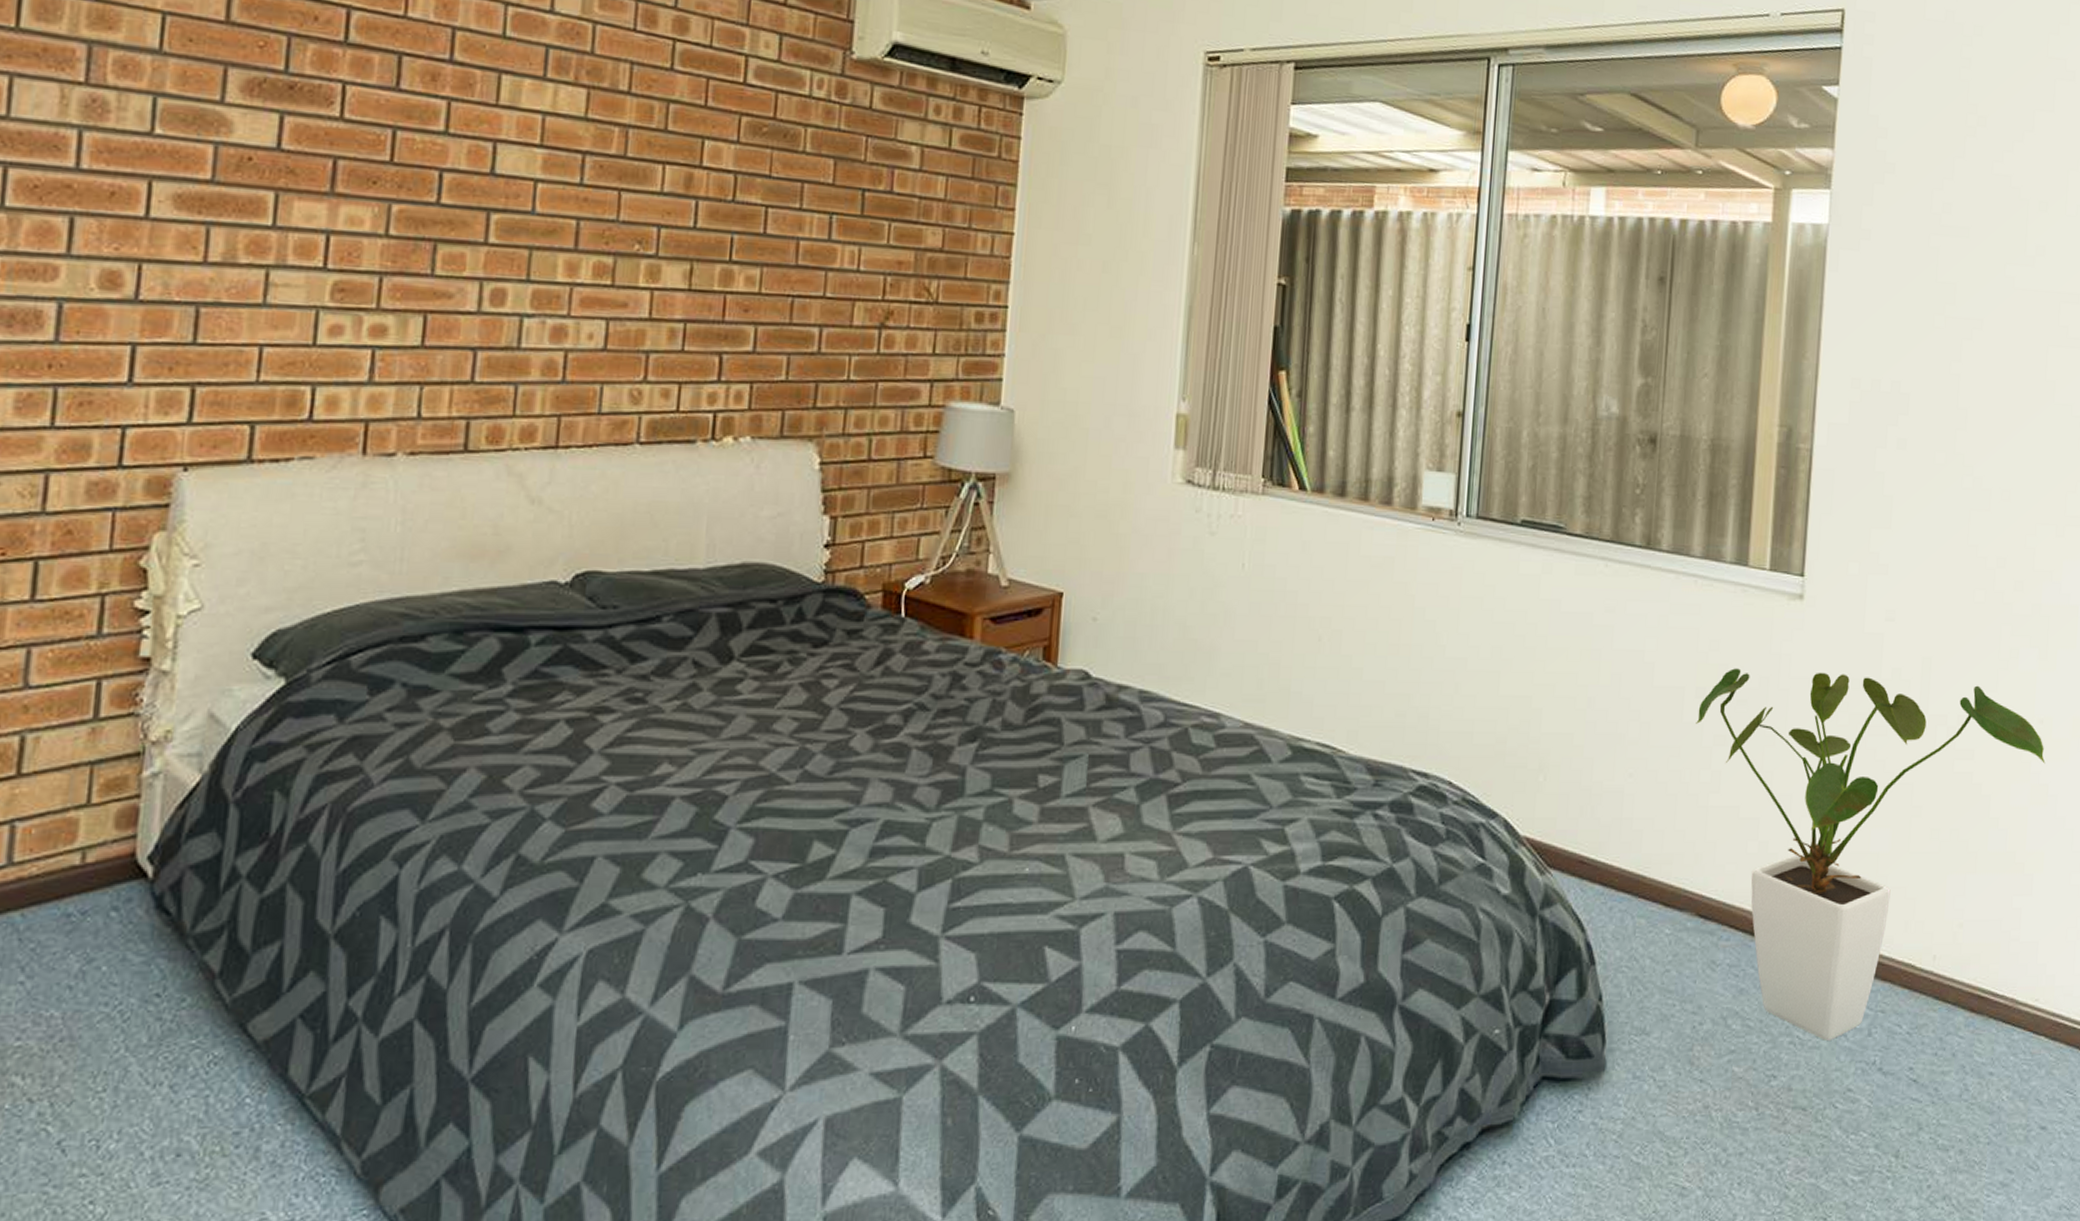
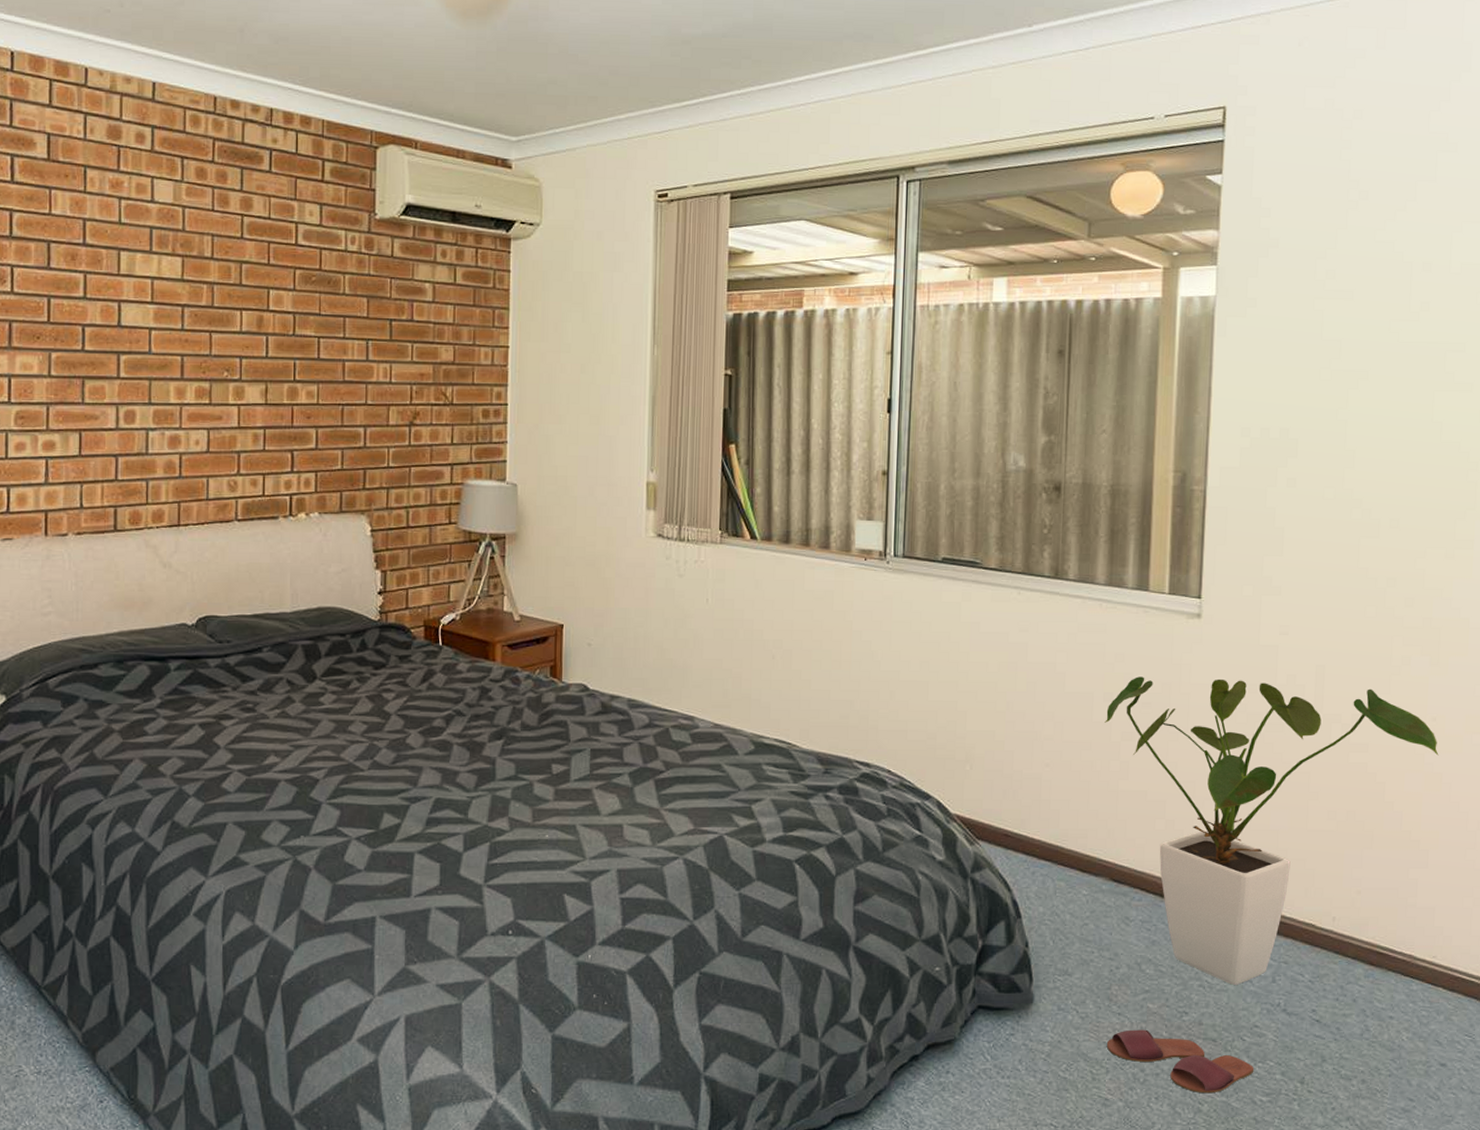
slippers: none [1685,1099,1847,1175] -> present [1106,1029,1254,1094]

